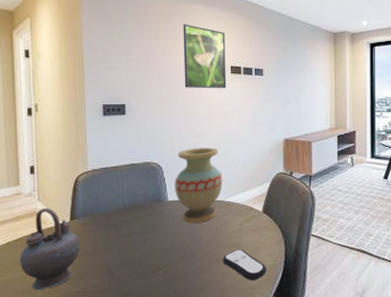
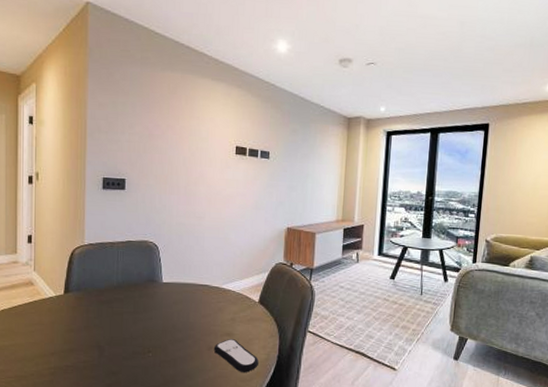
teapot: present [19,207,81,291] -> none [12,278,73,361]
vase: present [175,147,223,223] -> none [170,229,220,308]
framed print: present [183,24,227,89] -> none [186,98,233,170]

